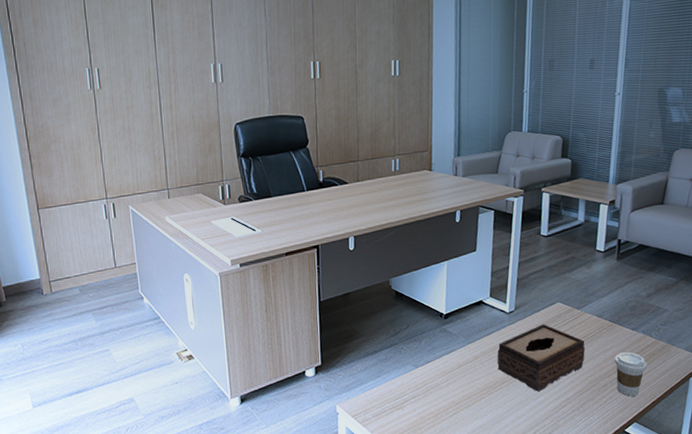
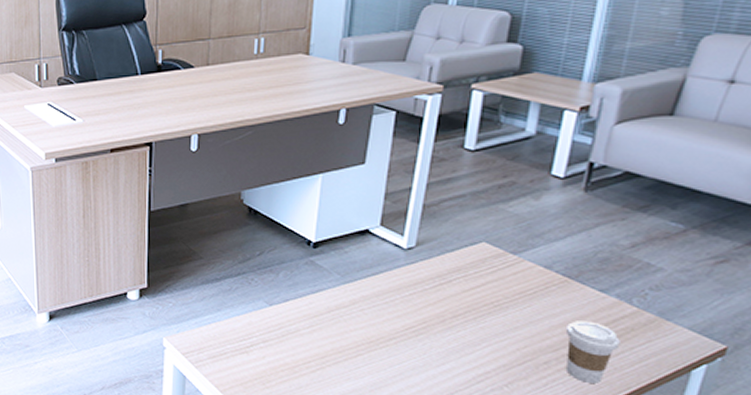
tissue box: present [497,324,586,392] -> none [384,269,521,358]

